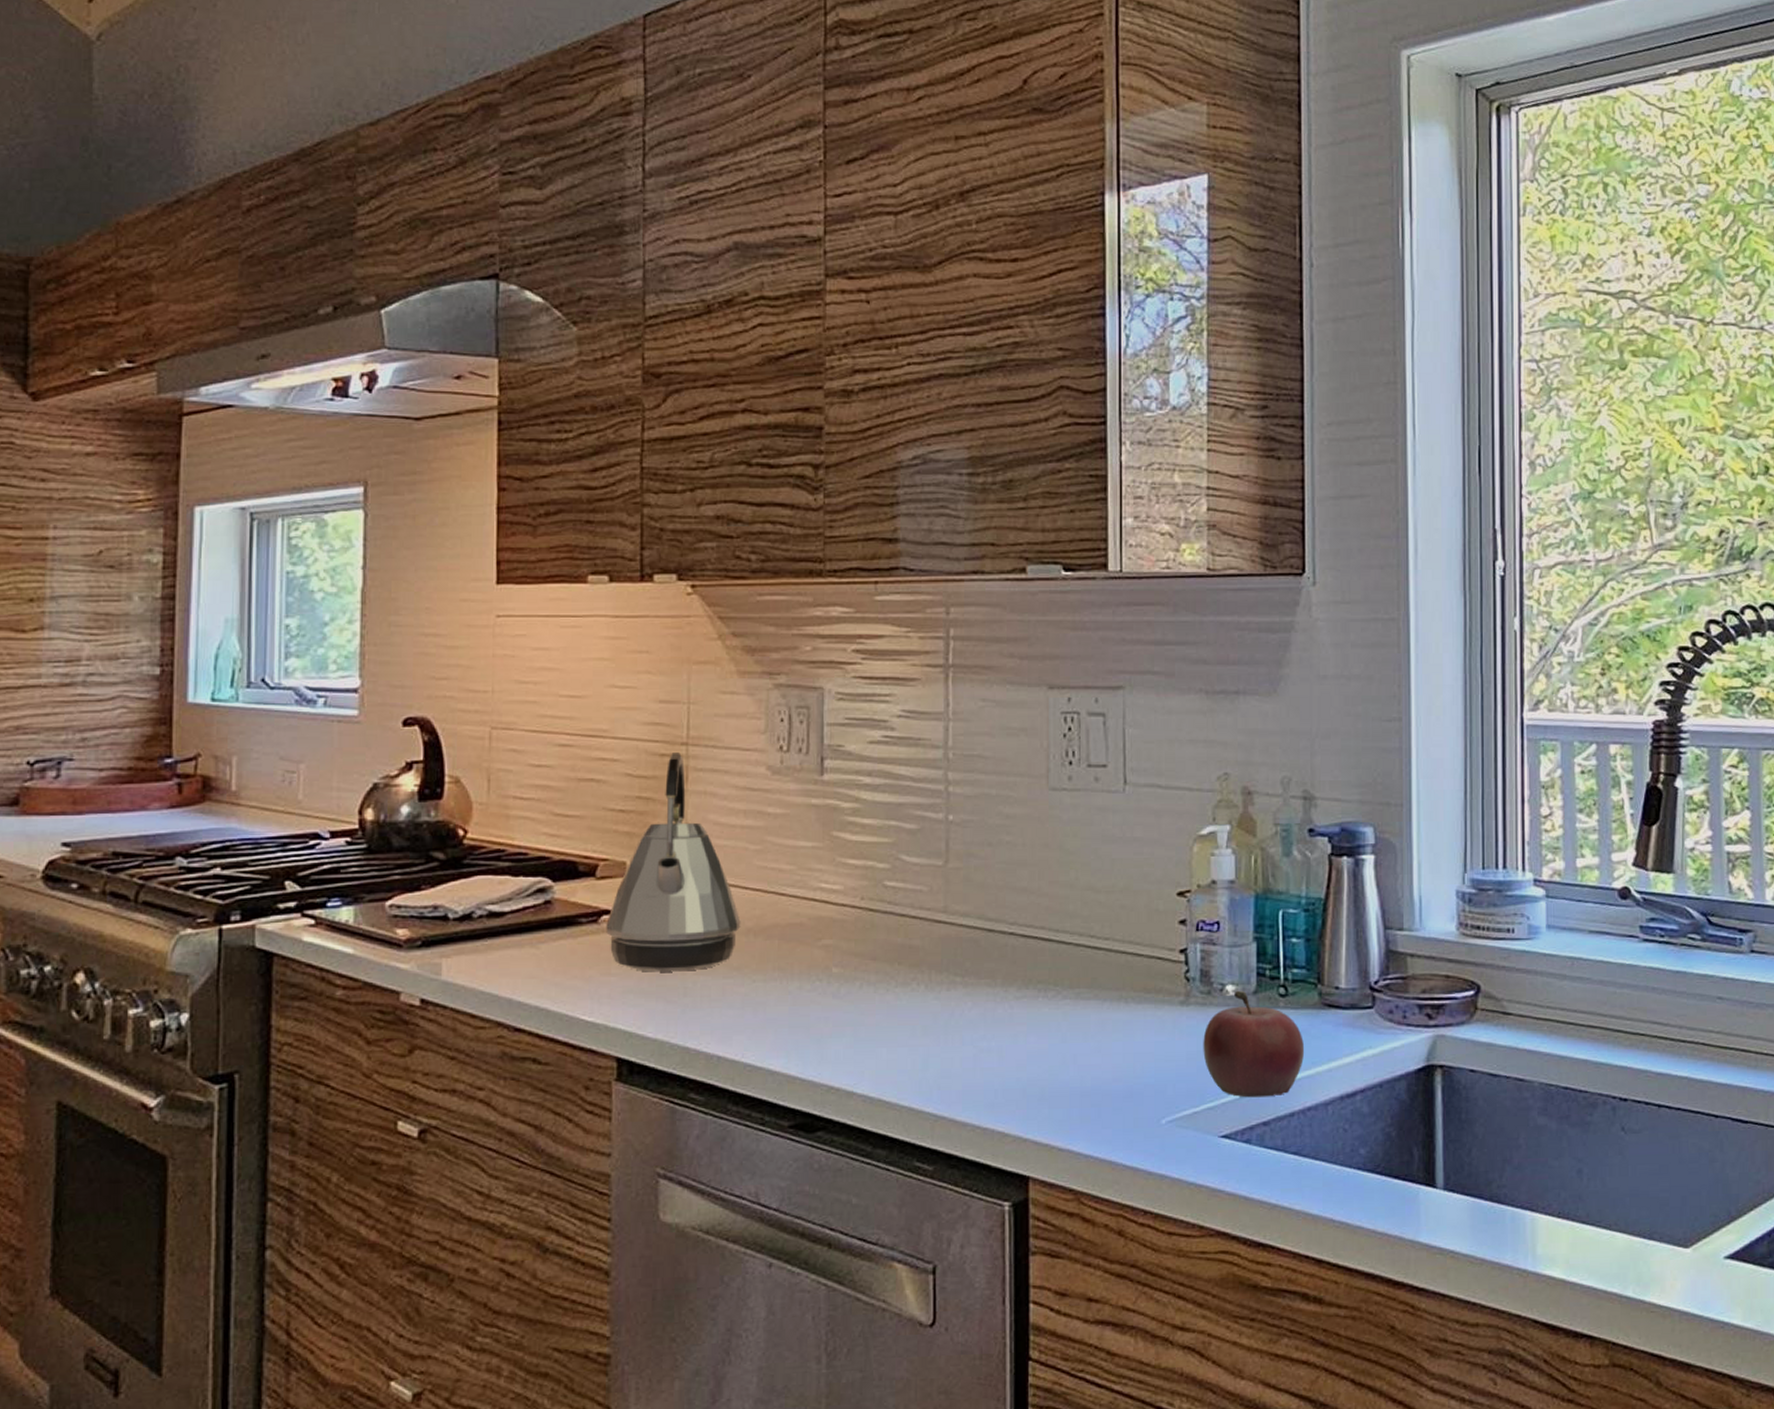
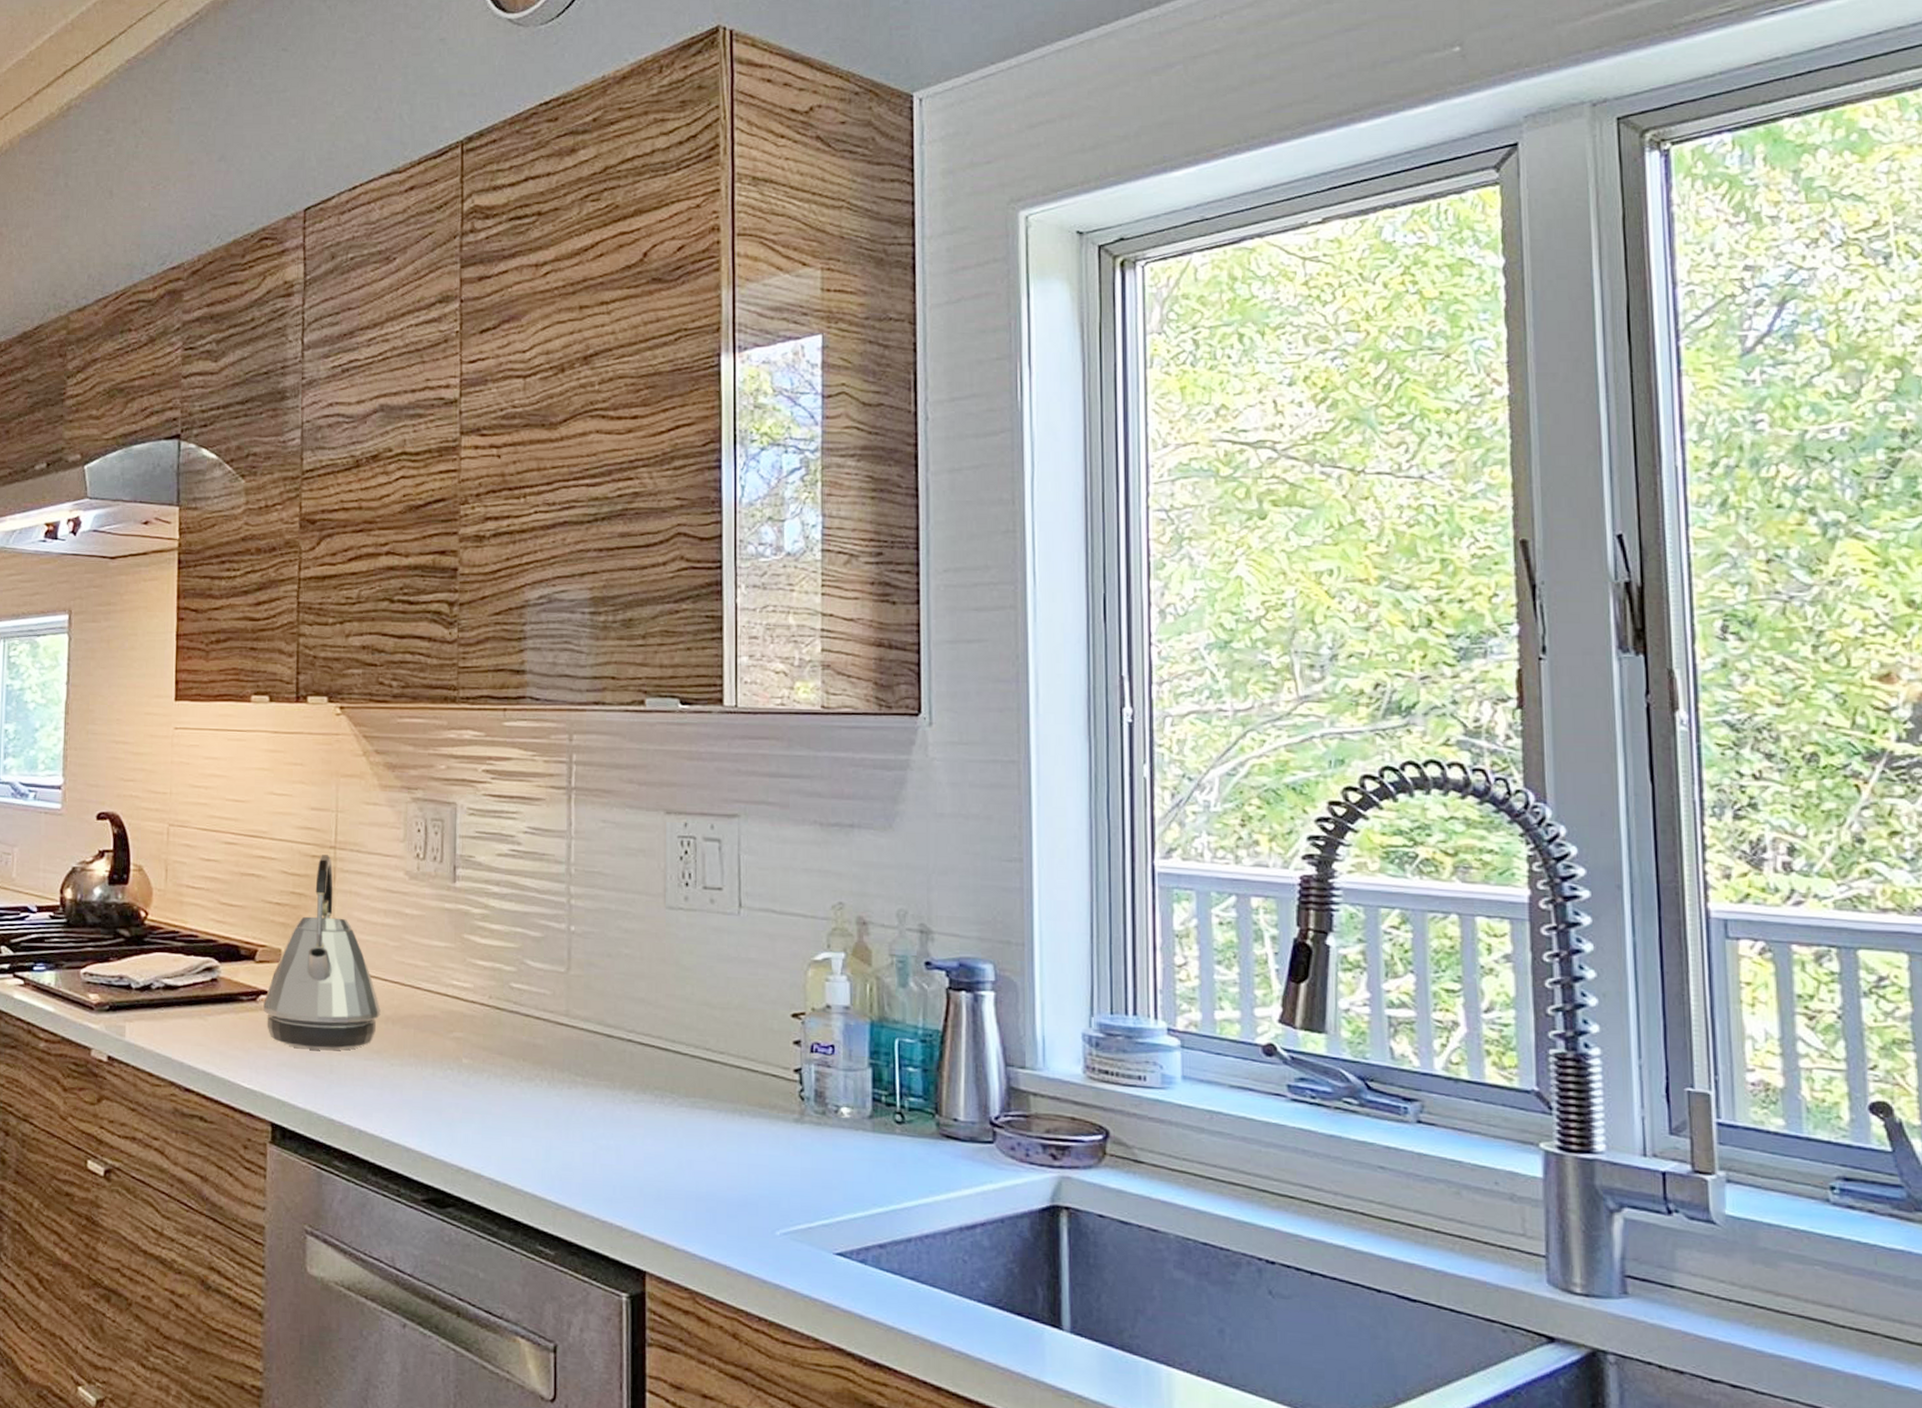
fruit: present [1203,990,1305,1098] -> none [818,1113,922,1220]

